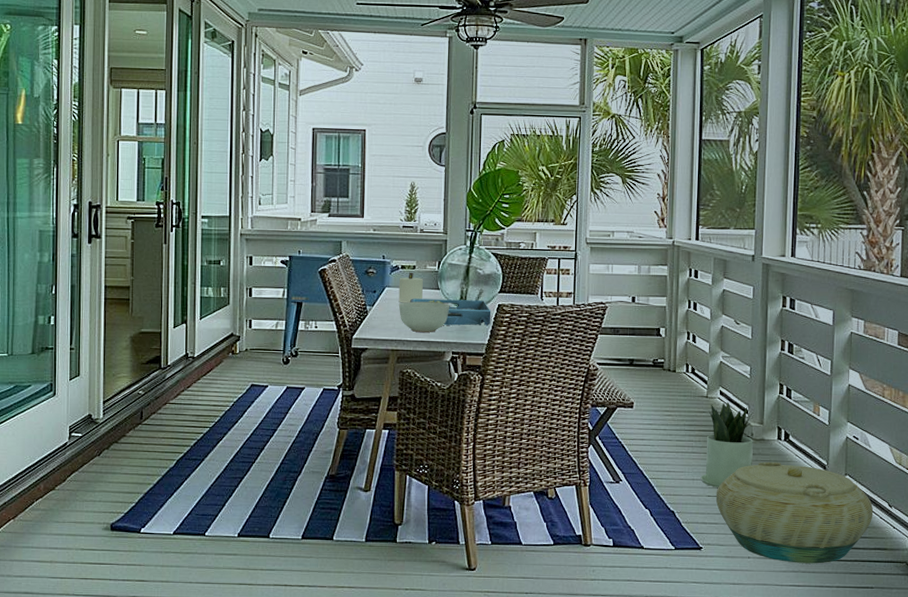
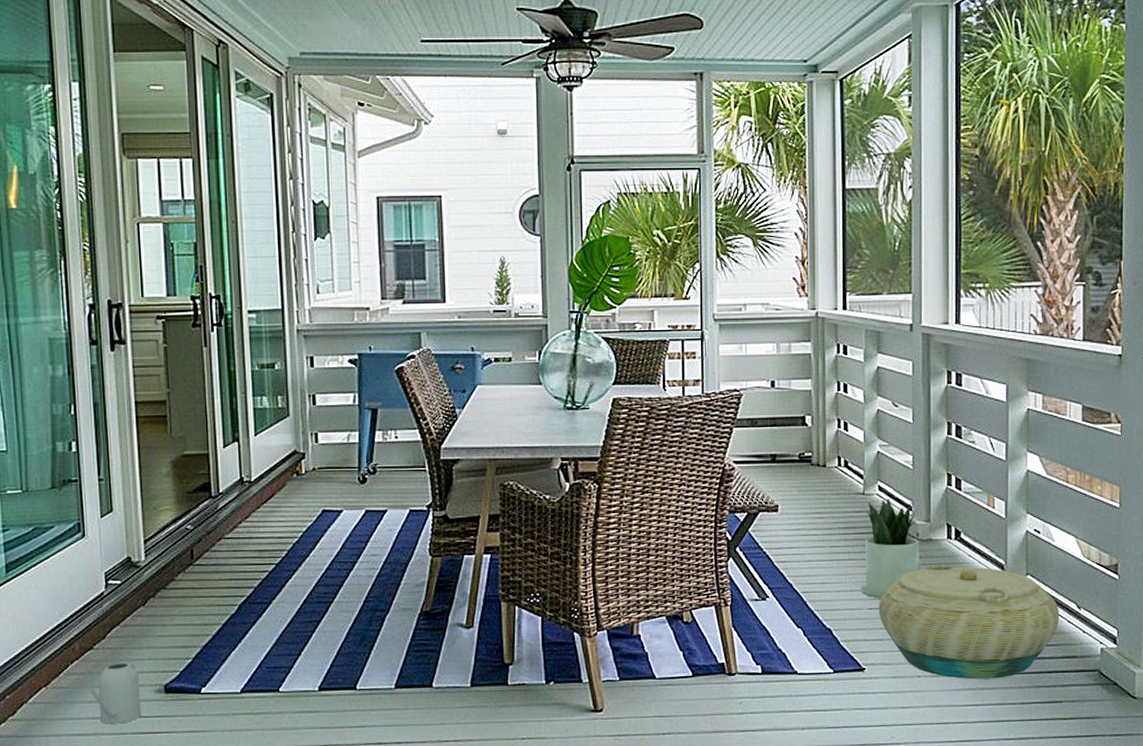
watering can: none [48,503,91,554] -> present [88,663,142,724]
candle: present [398,272,423,303] -> none [493,365,522,403]
bowl: present [398,301,450,332] -> none [493,400,556,436]
serving tray: present [409,298,491,327] -> none [506,395,605,427]

